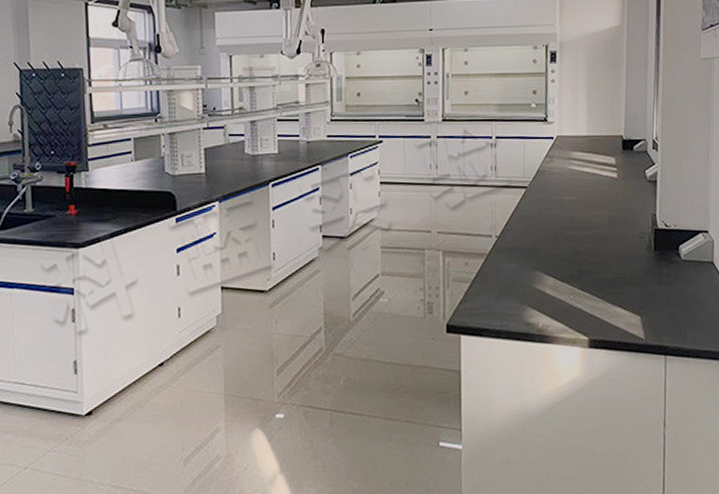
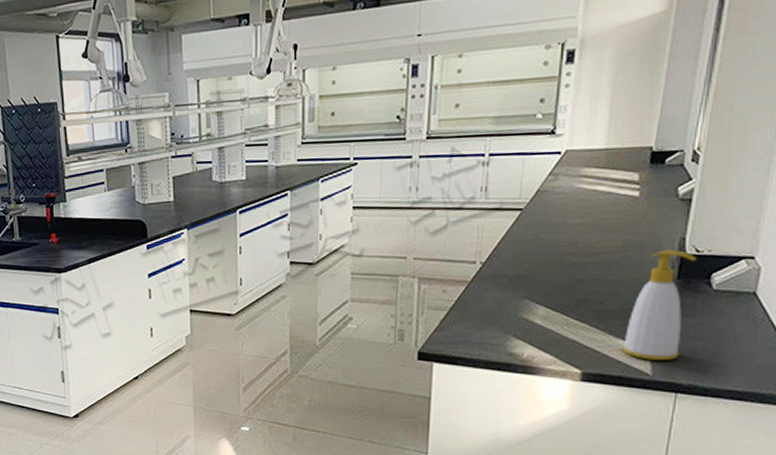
soap bottle: none [618,224,667,325] -> present [622,249,698,360]

